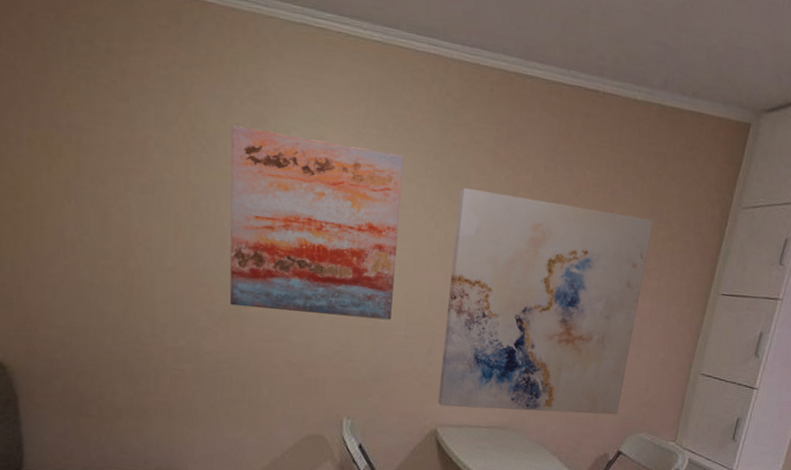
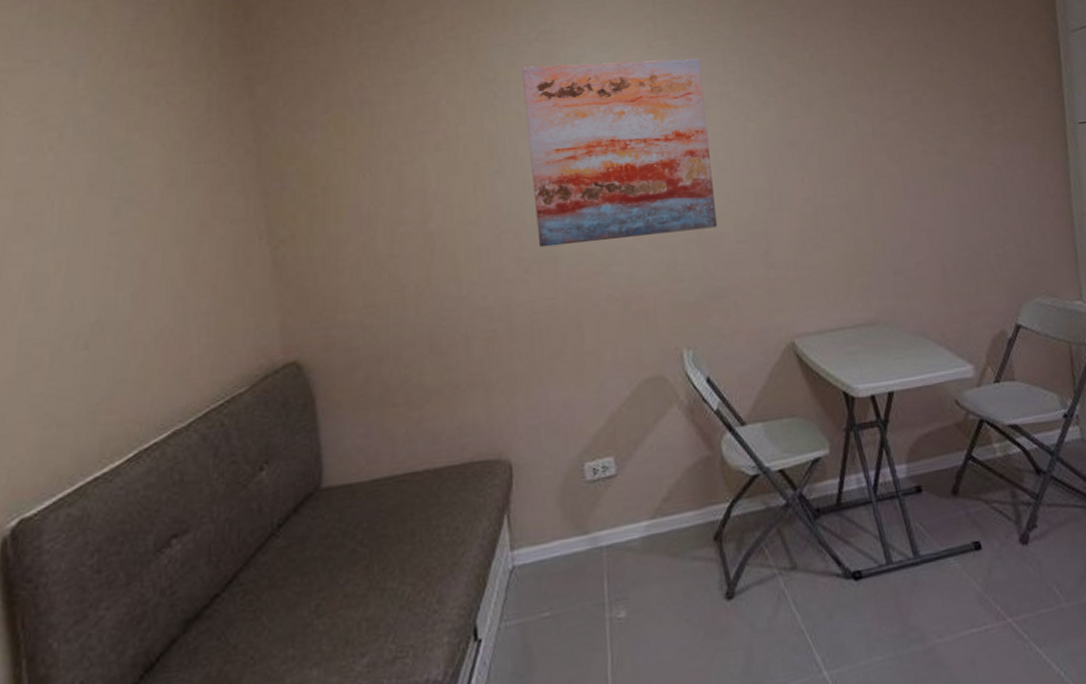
wall art: present [437,188,654,415] -> none [764,63,1002,313]

